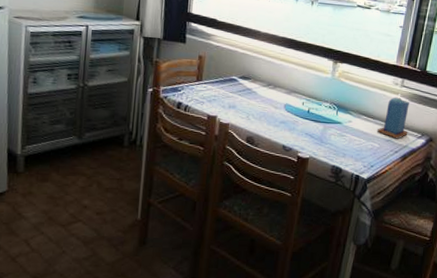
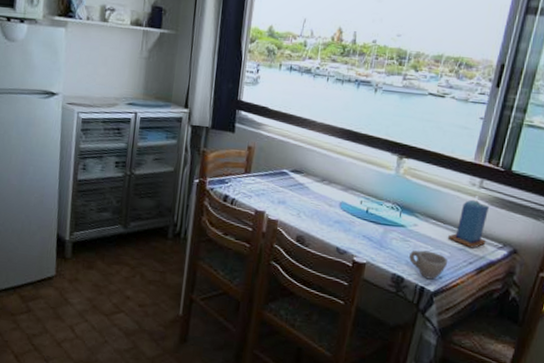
cup: none [346,143,378,169] -> present [409,250,448,280]

